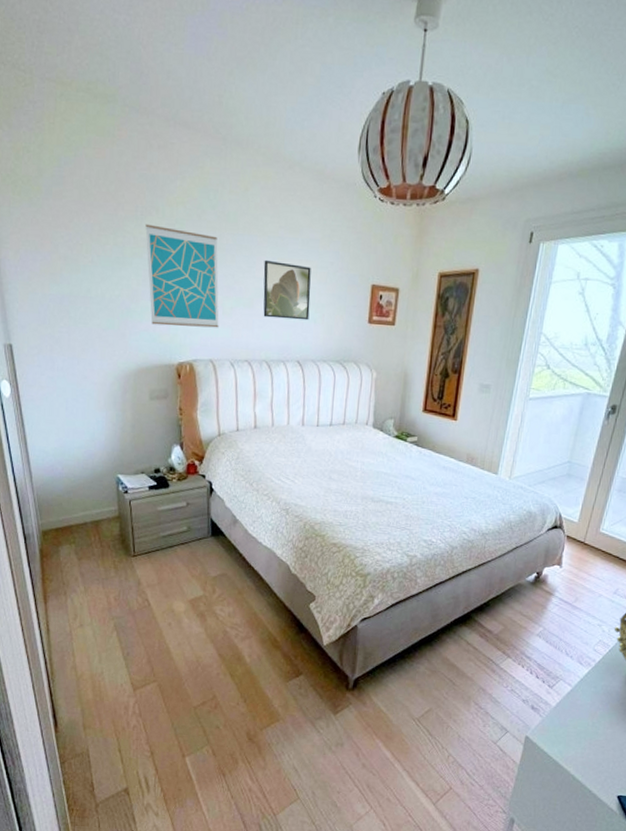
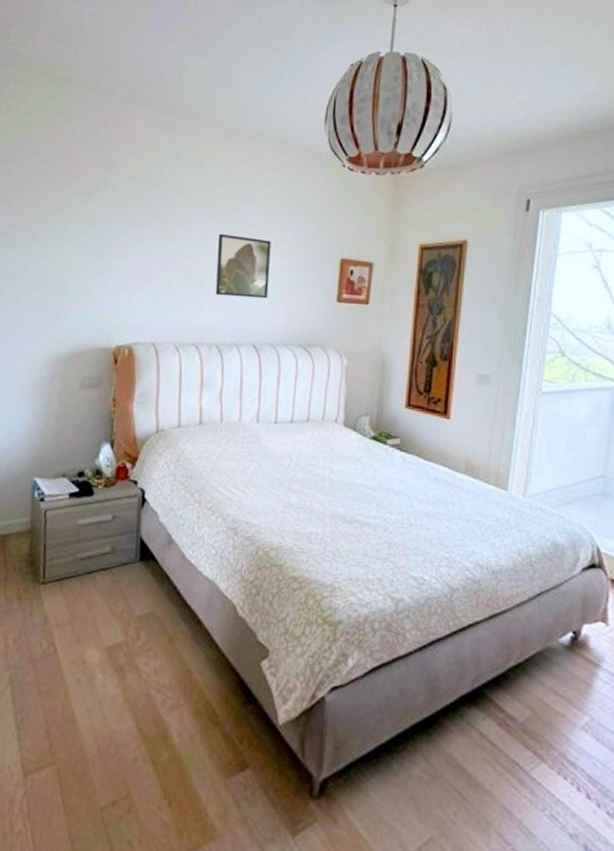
wall art: present [145,224,219,328] -> none [89,199,169,308]

